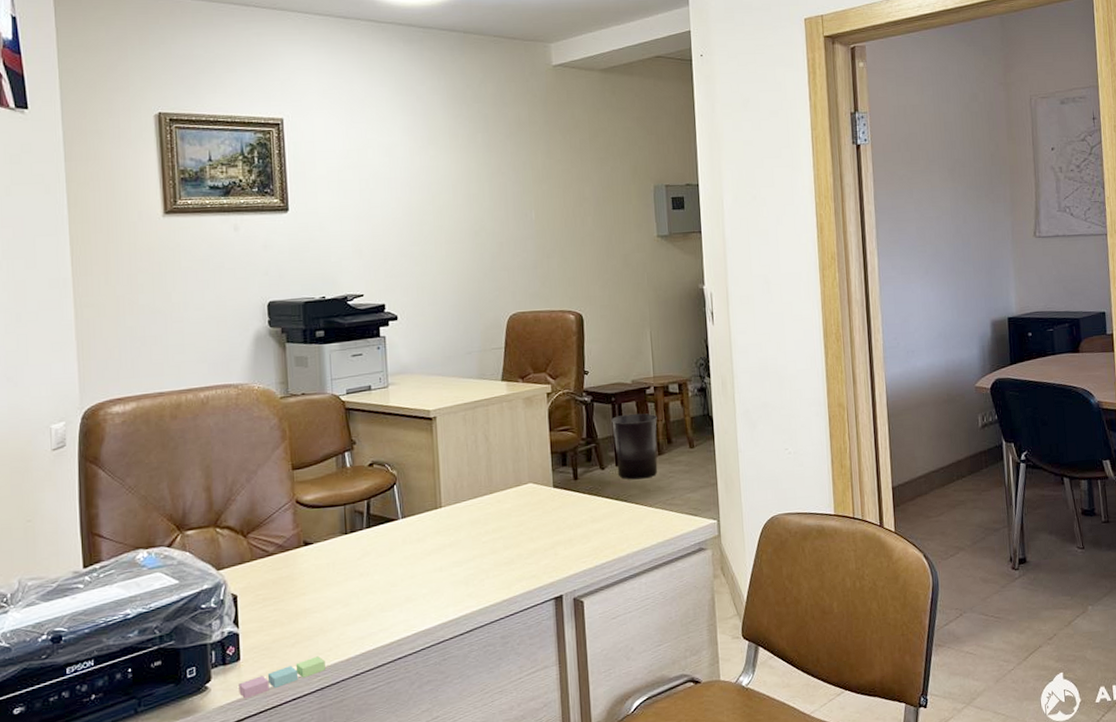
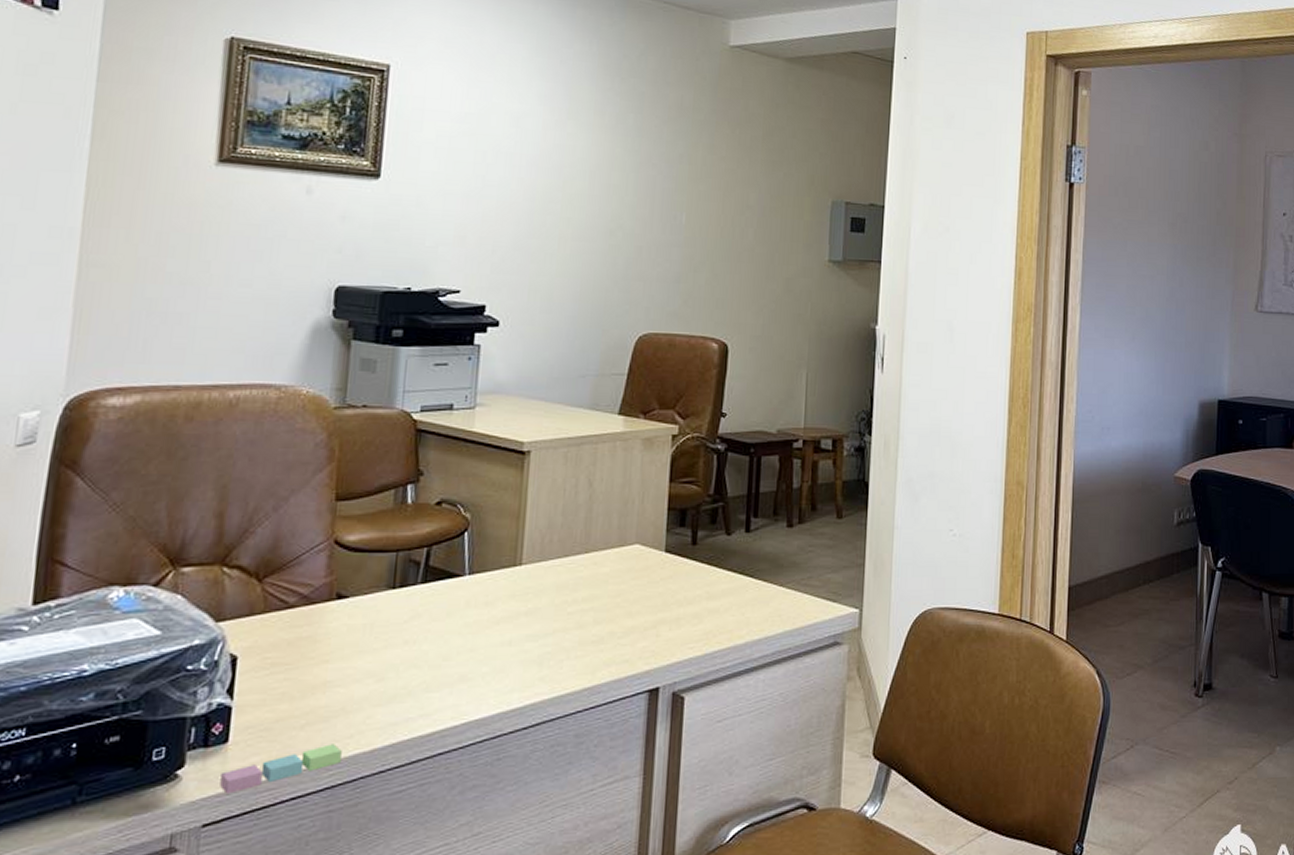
waste bin: present [611,413,658,480] -> none [746,470,802,551]

